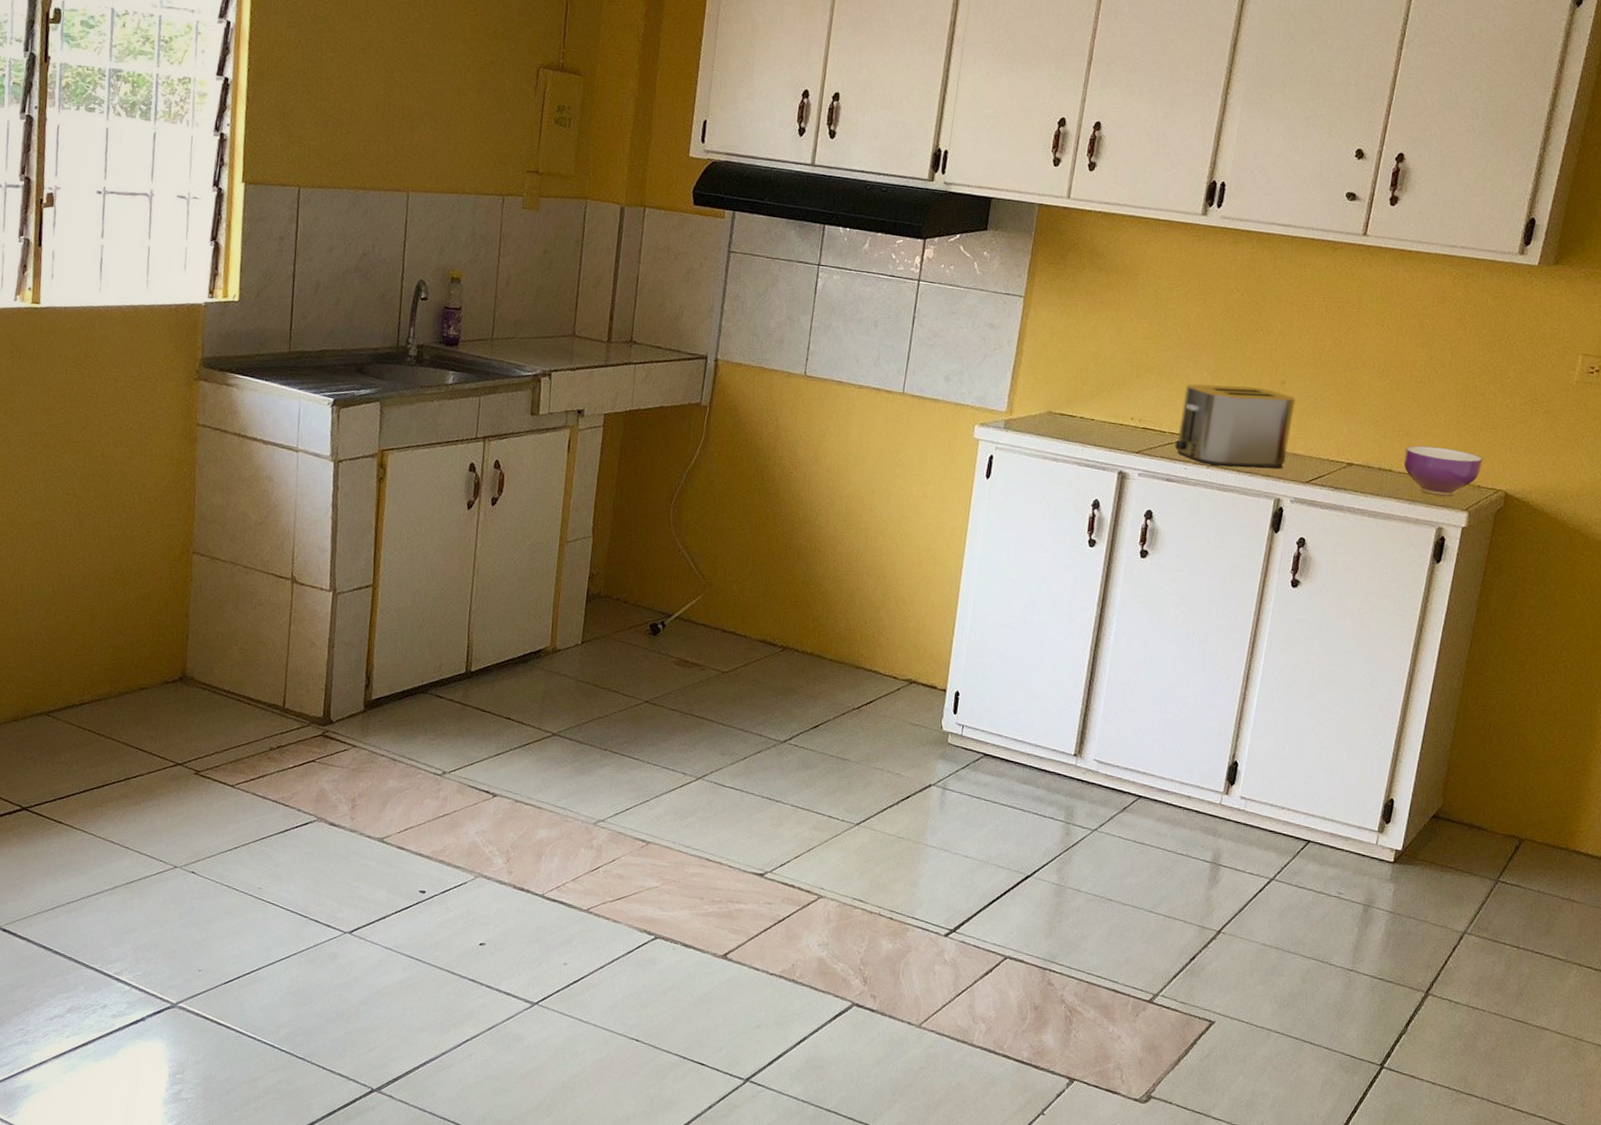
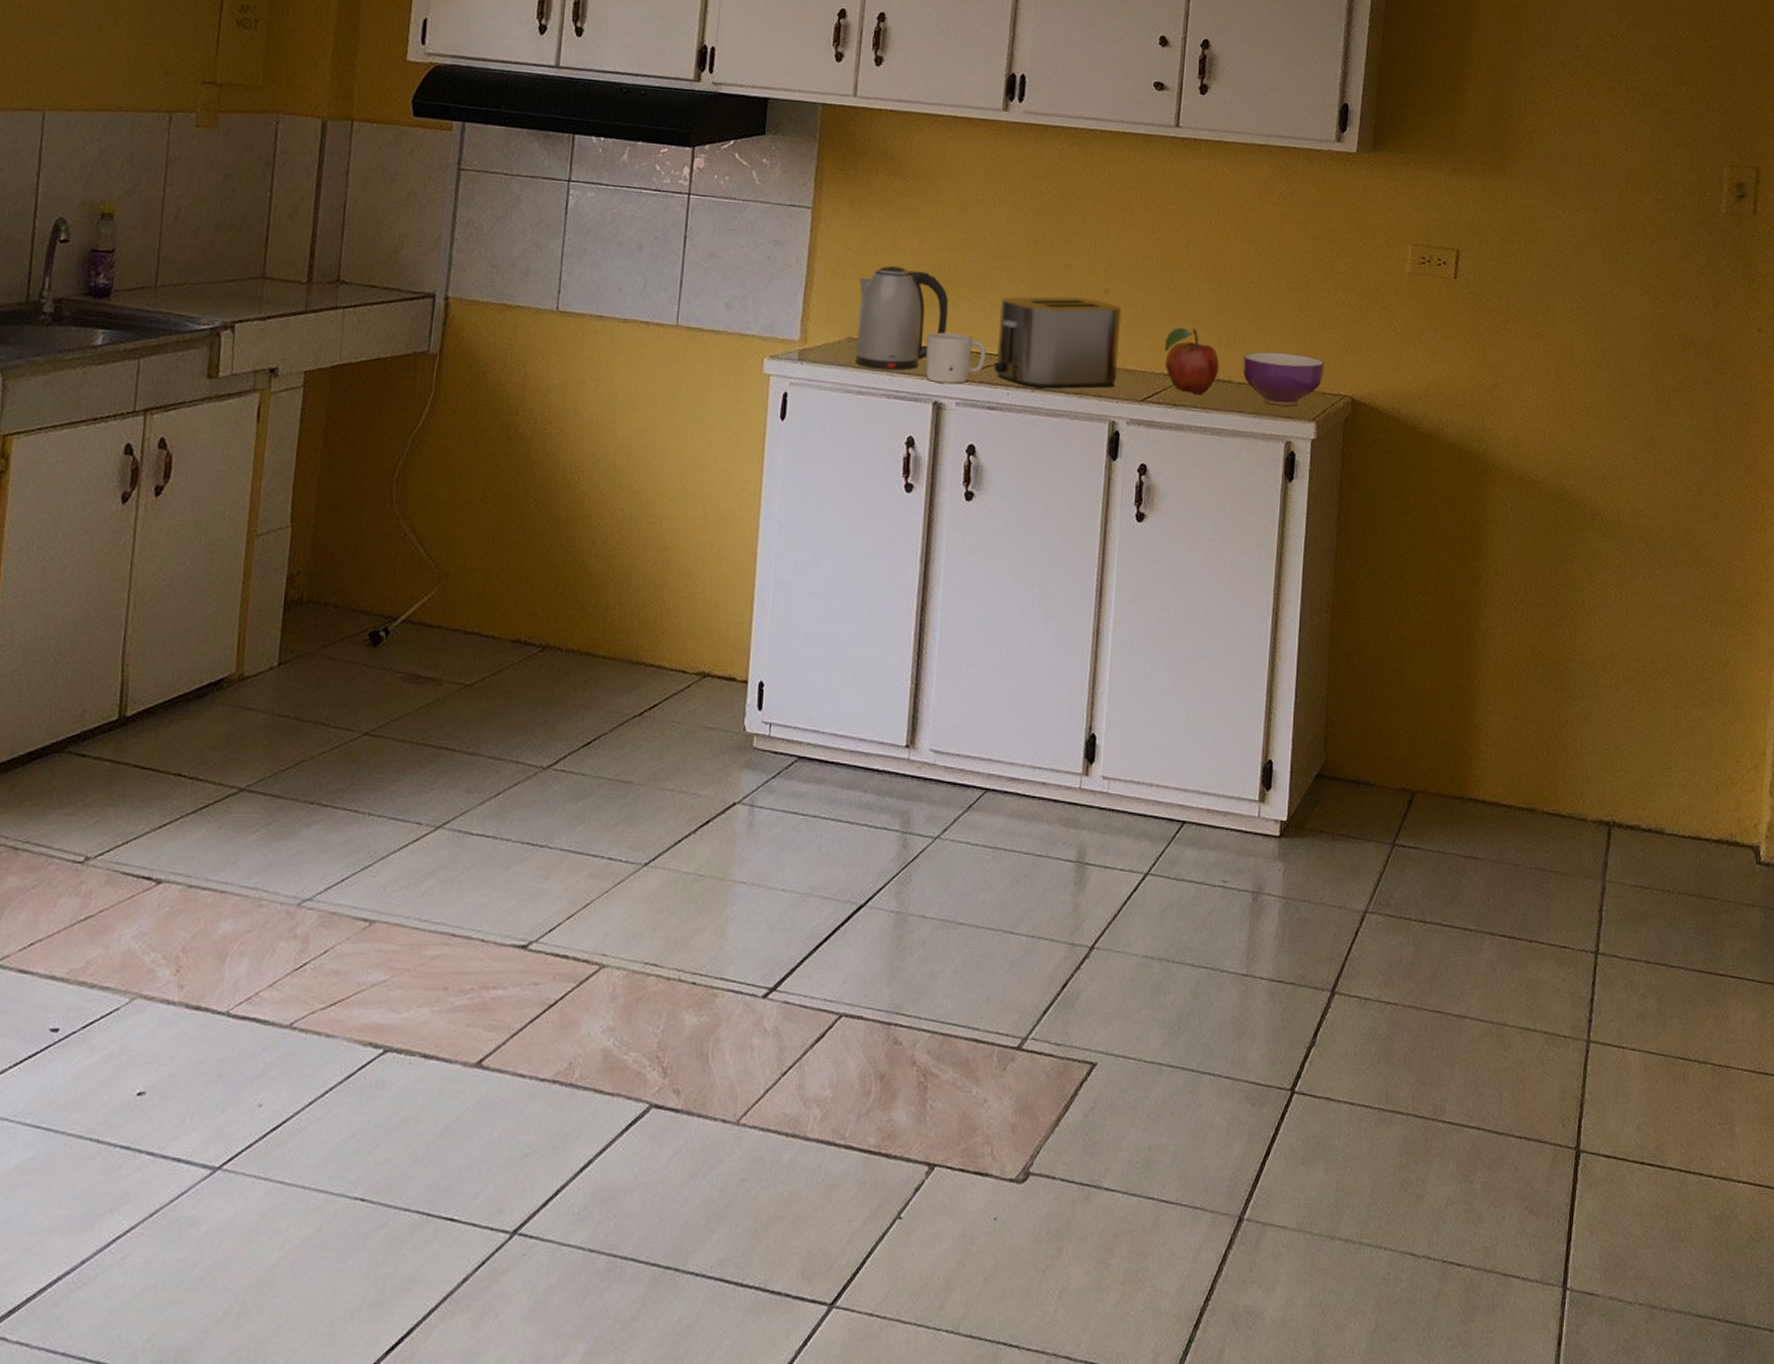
kettle: none [1052,350,1139,443] -> present [855,265,949,371]
mug: none [1113,411,1169,458] -> present [925,332,987,385]
fruit: none [1331,419,1383,481] -> present [1164,328,1220,395]

